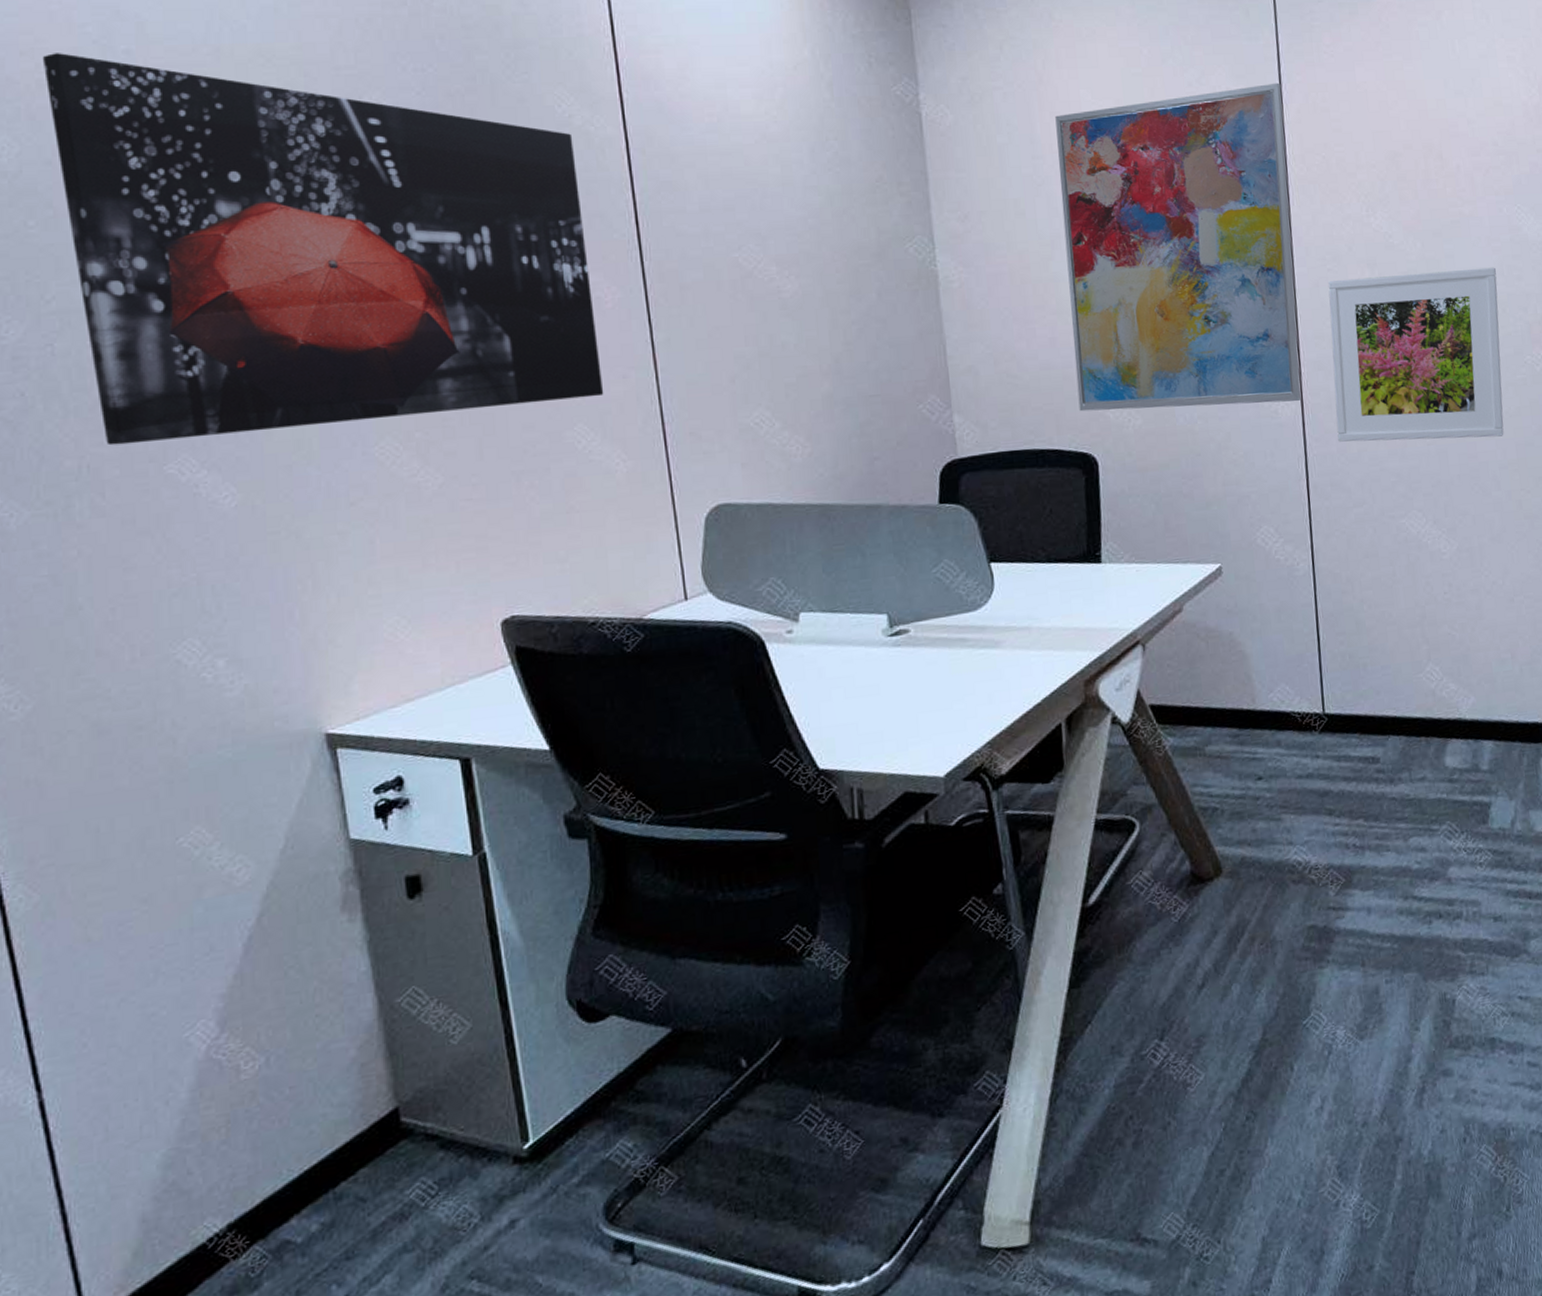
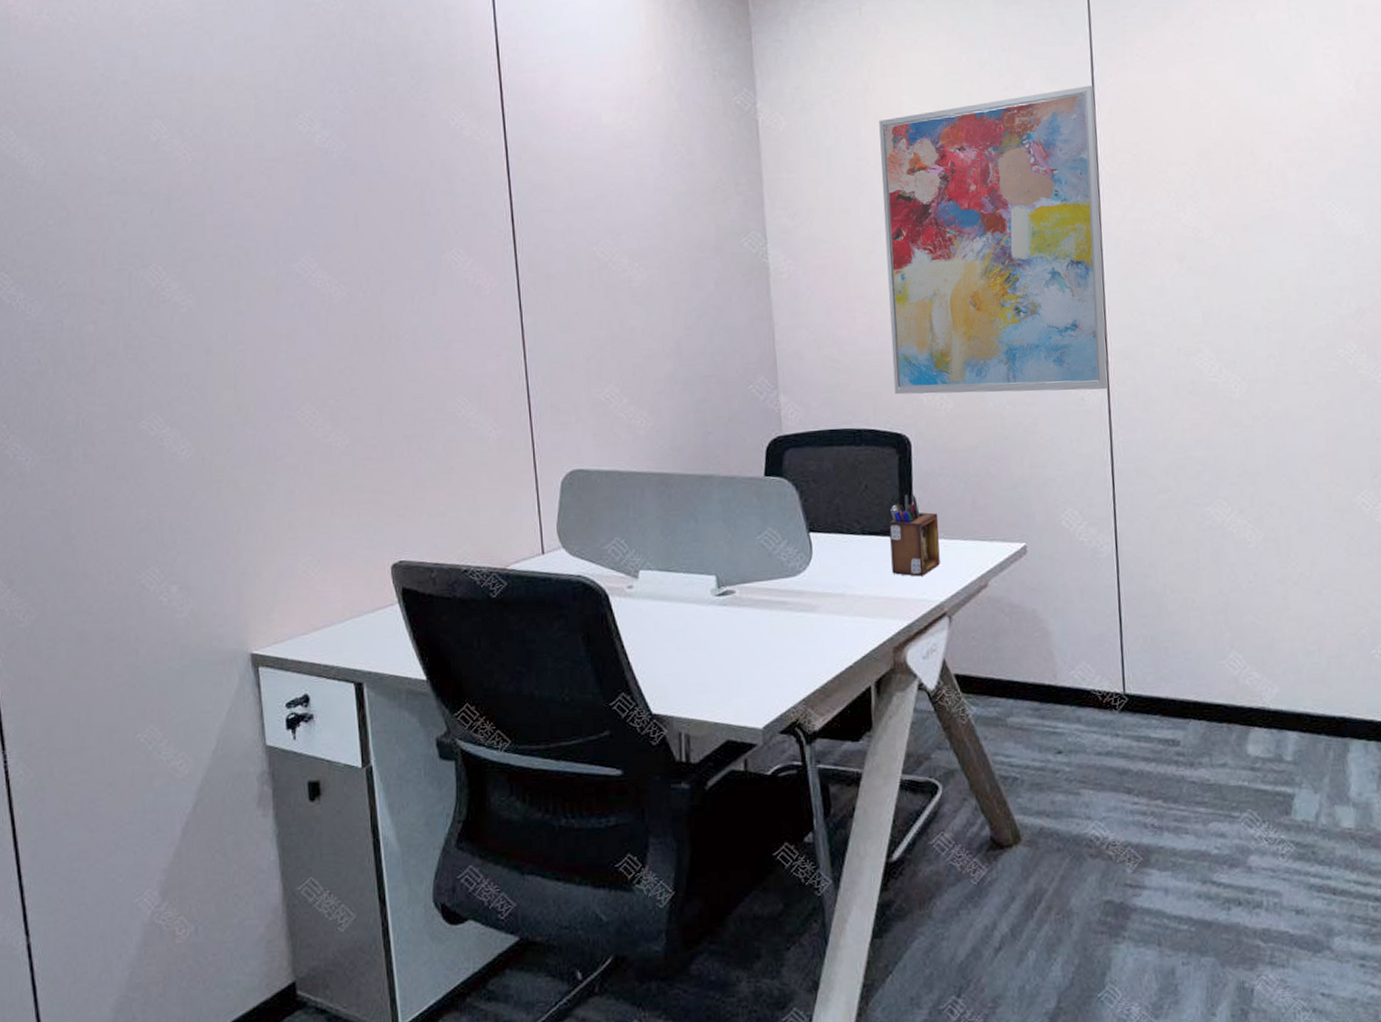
wall art: present [42,53,604,446] -> none [64,84,481,405]
desk organizer: none [1076,517,1132,605] -> present [889,494,940,577]
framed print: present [1327,267,1504,442] -> none [1136,261,1314,430]

